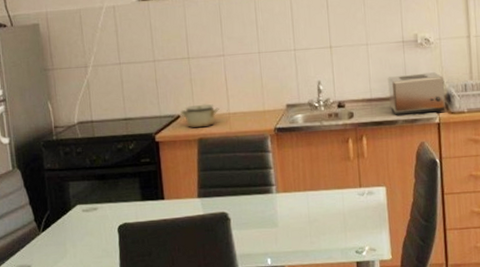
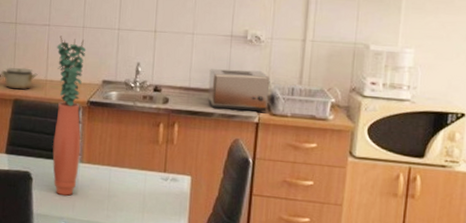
vase: none [235,64,276,230] -> present [52,35,86,196]

